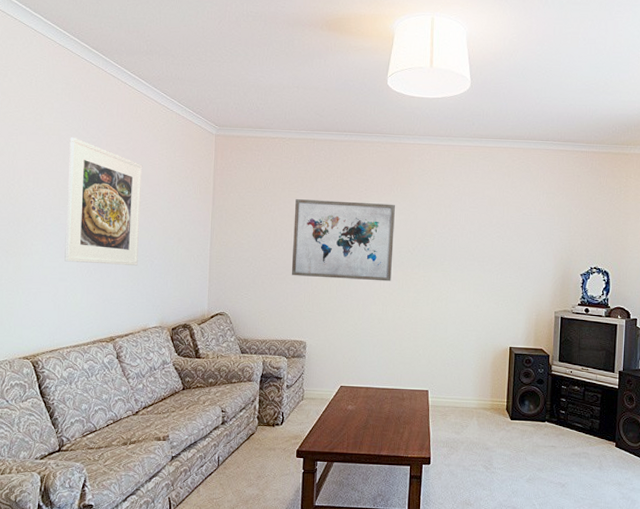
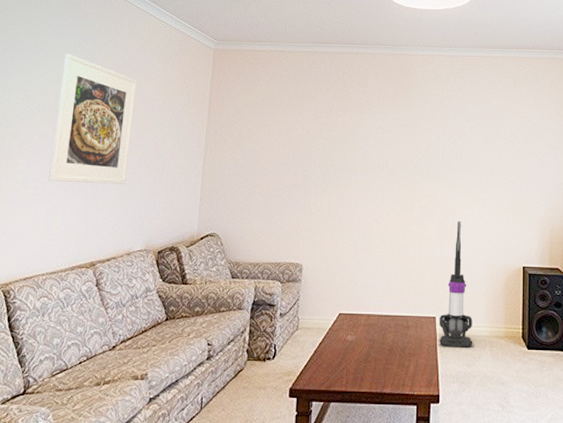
wall art: present [291,199,395,282] -> none [288,112,398,197]
vacuum cleaner: none [431,304,462,418] -> present [438,221,473,348]

